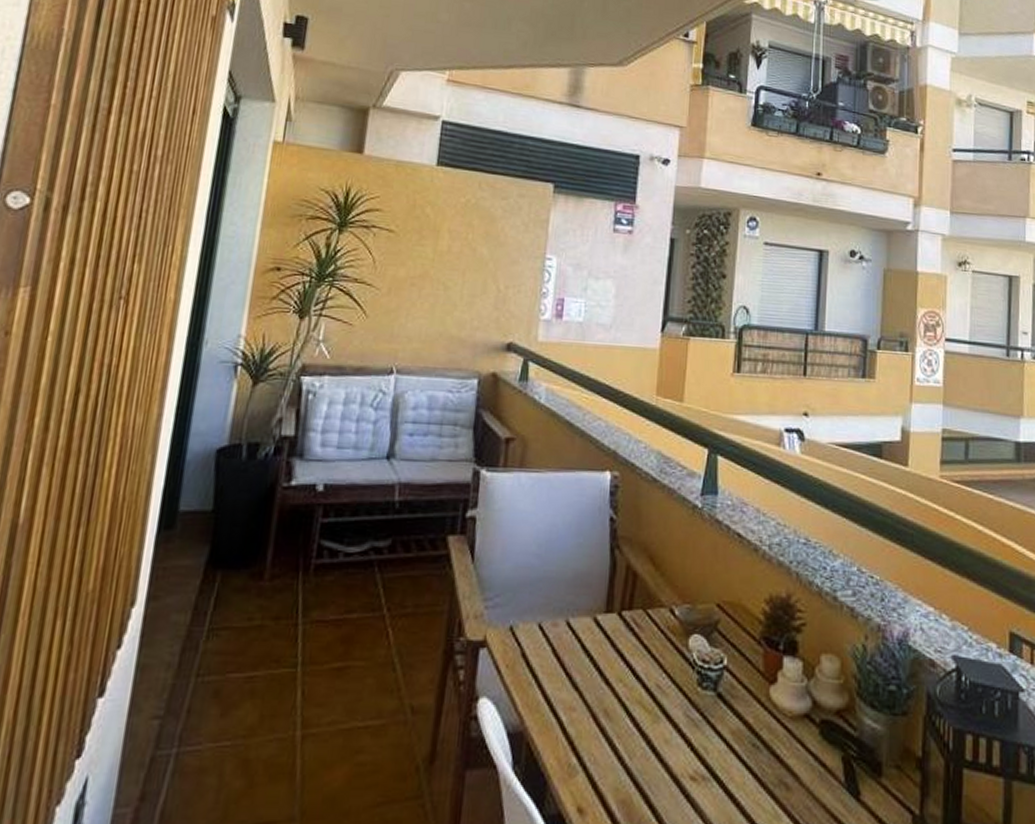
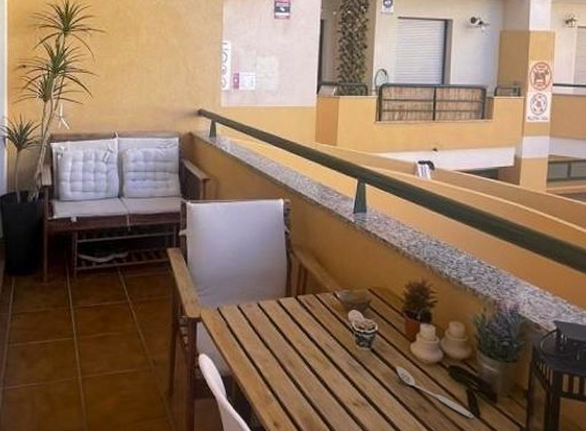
spoon: none [750,720,852,801] -> present [396,366,474,419]

